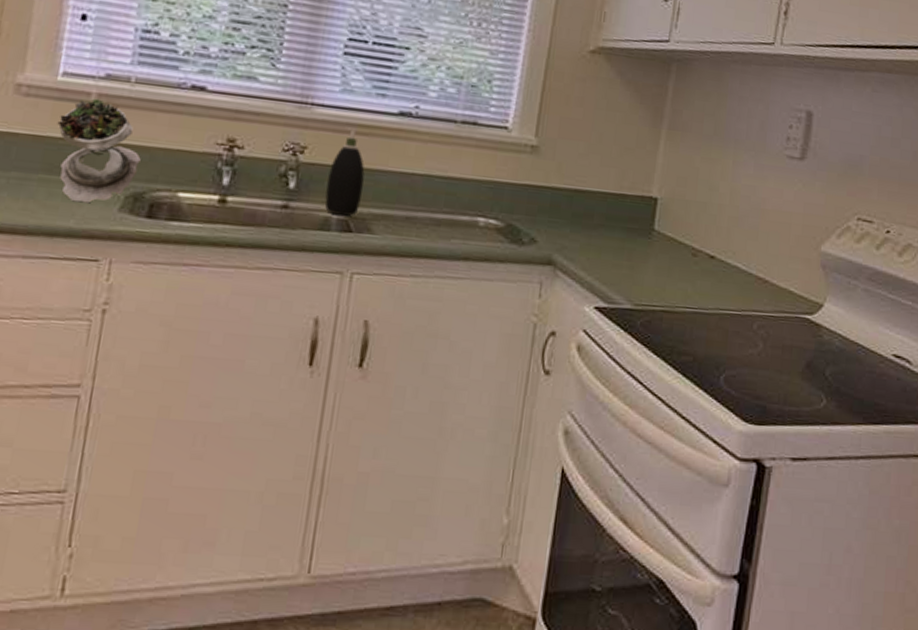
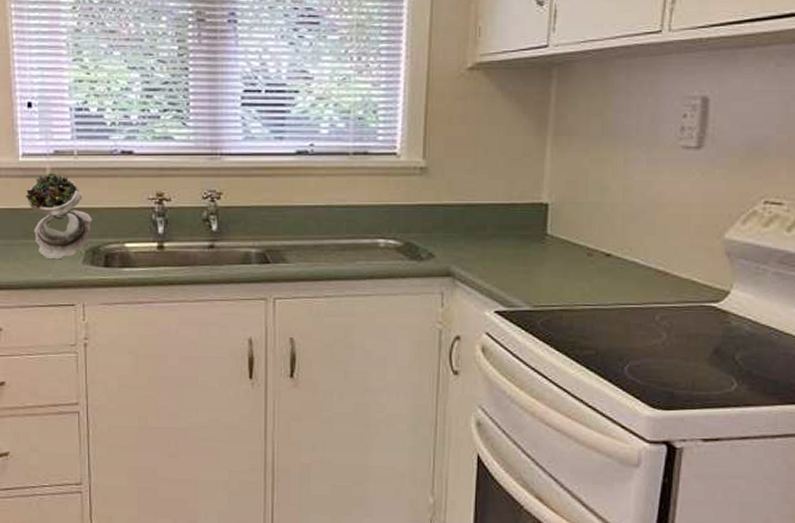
soap dispenser: present [325,128,365,216] -> none [243,171,274,249]

